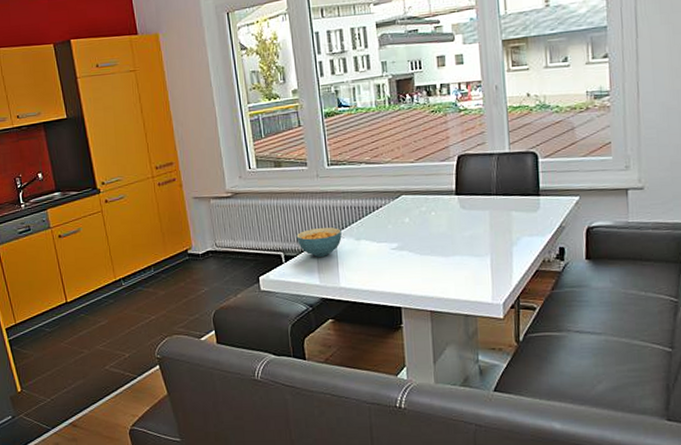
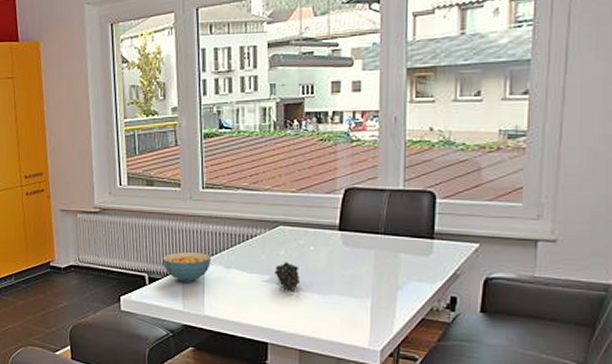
fruit: none [401,229,426,256] -> present [275,262,301,291]

